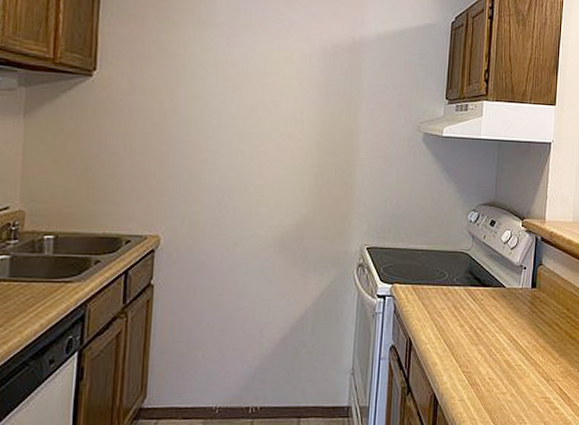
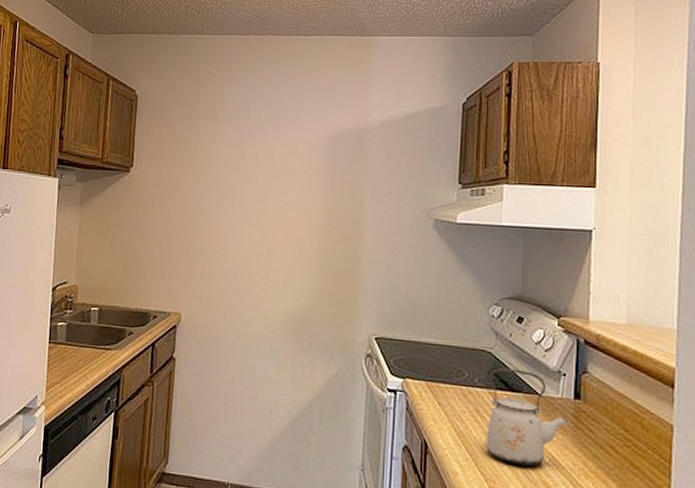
kettle: none [461,266,527,350] -> present [485,367,569,467]

